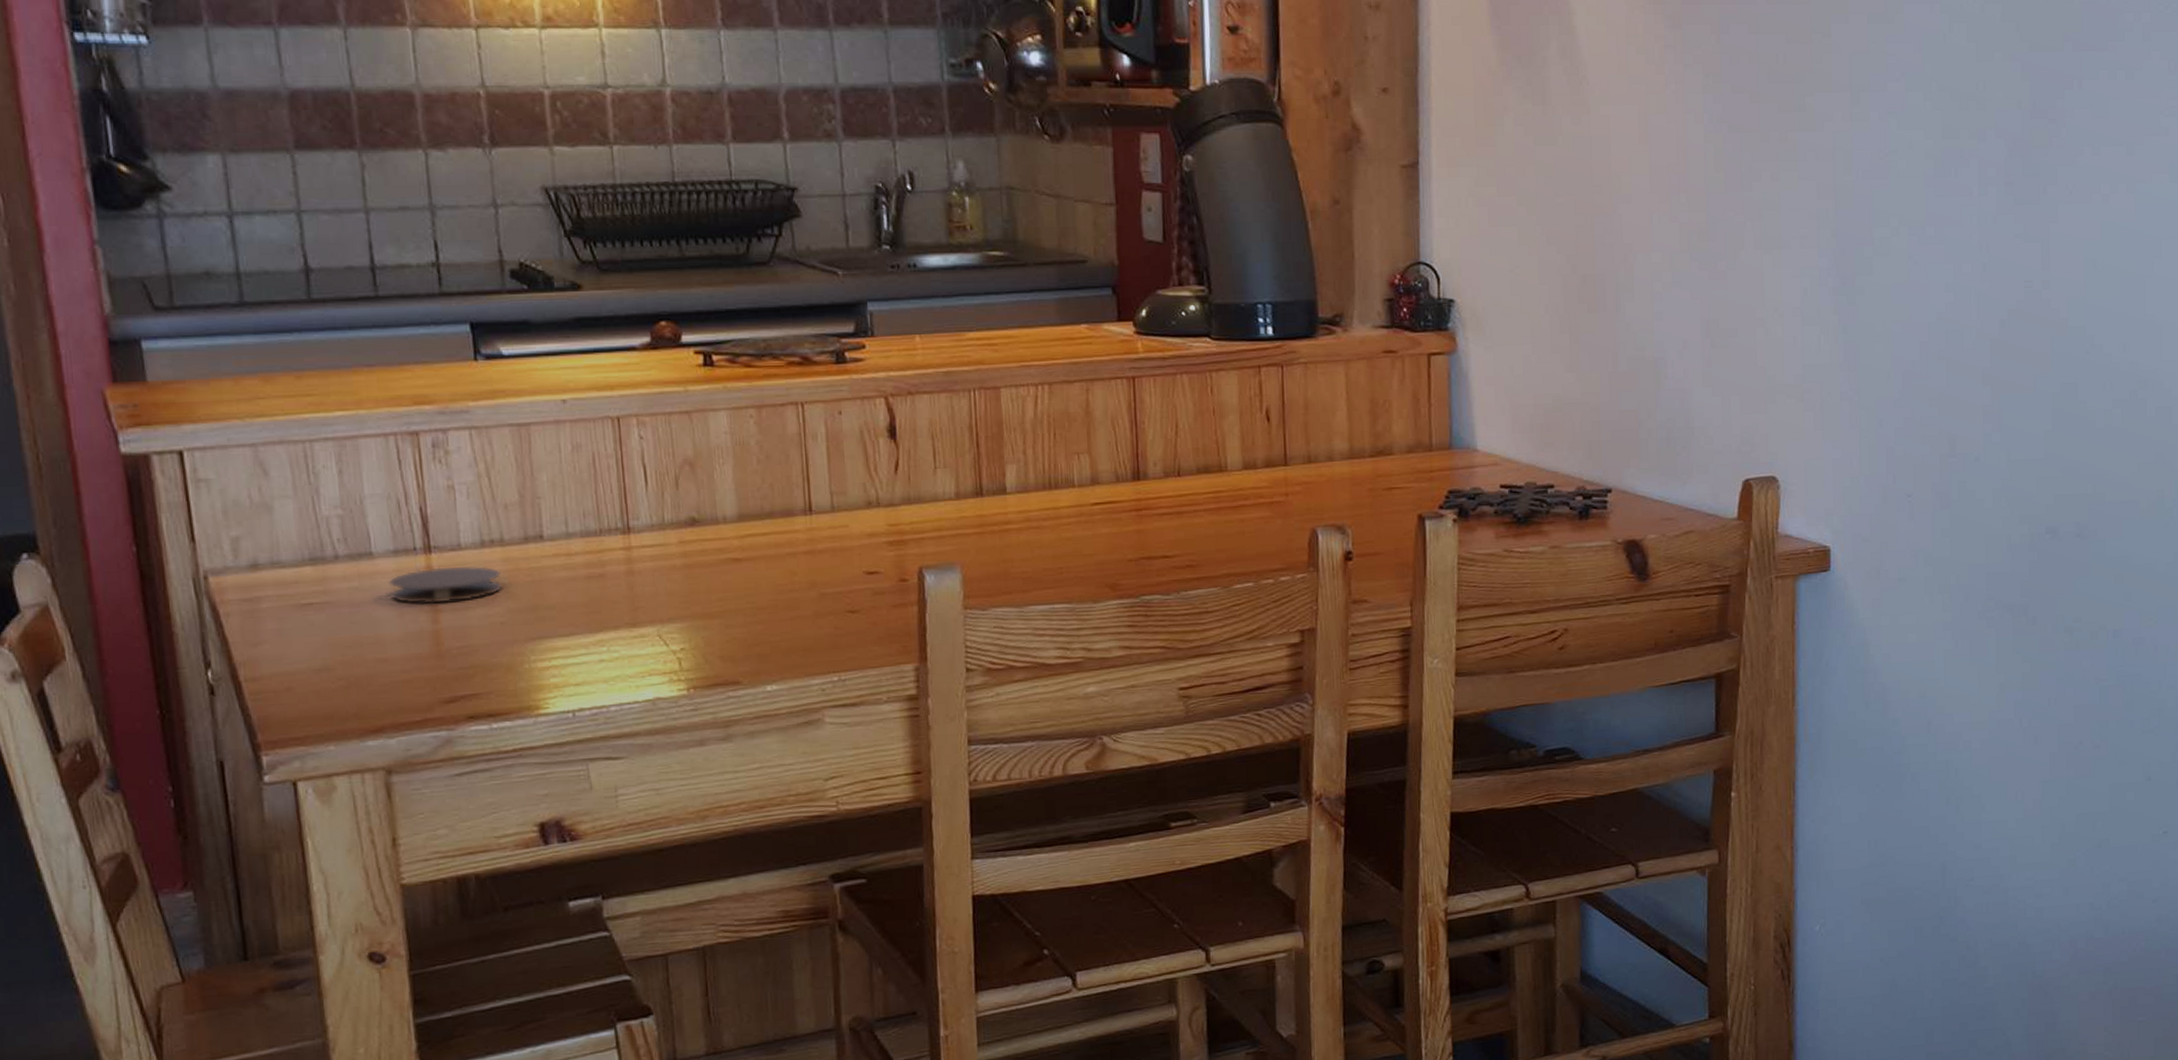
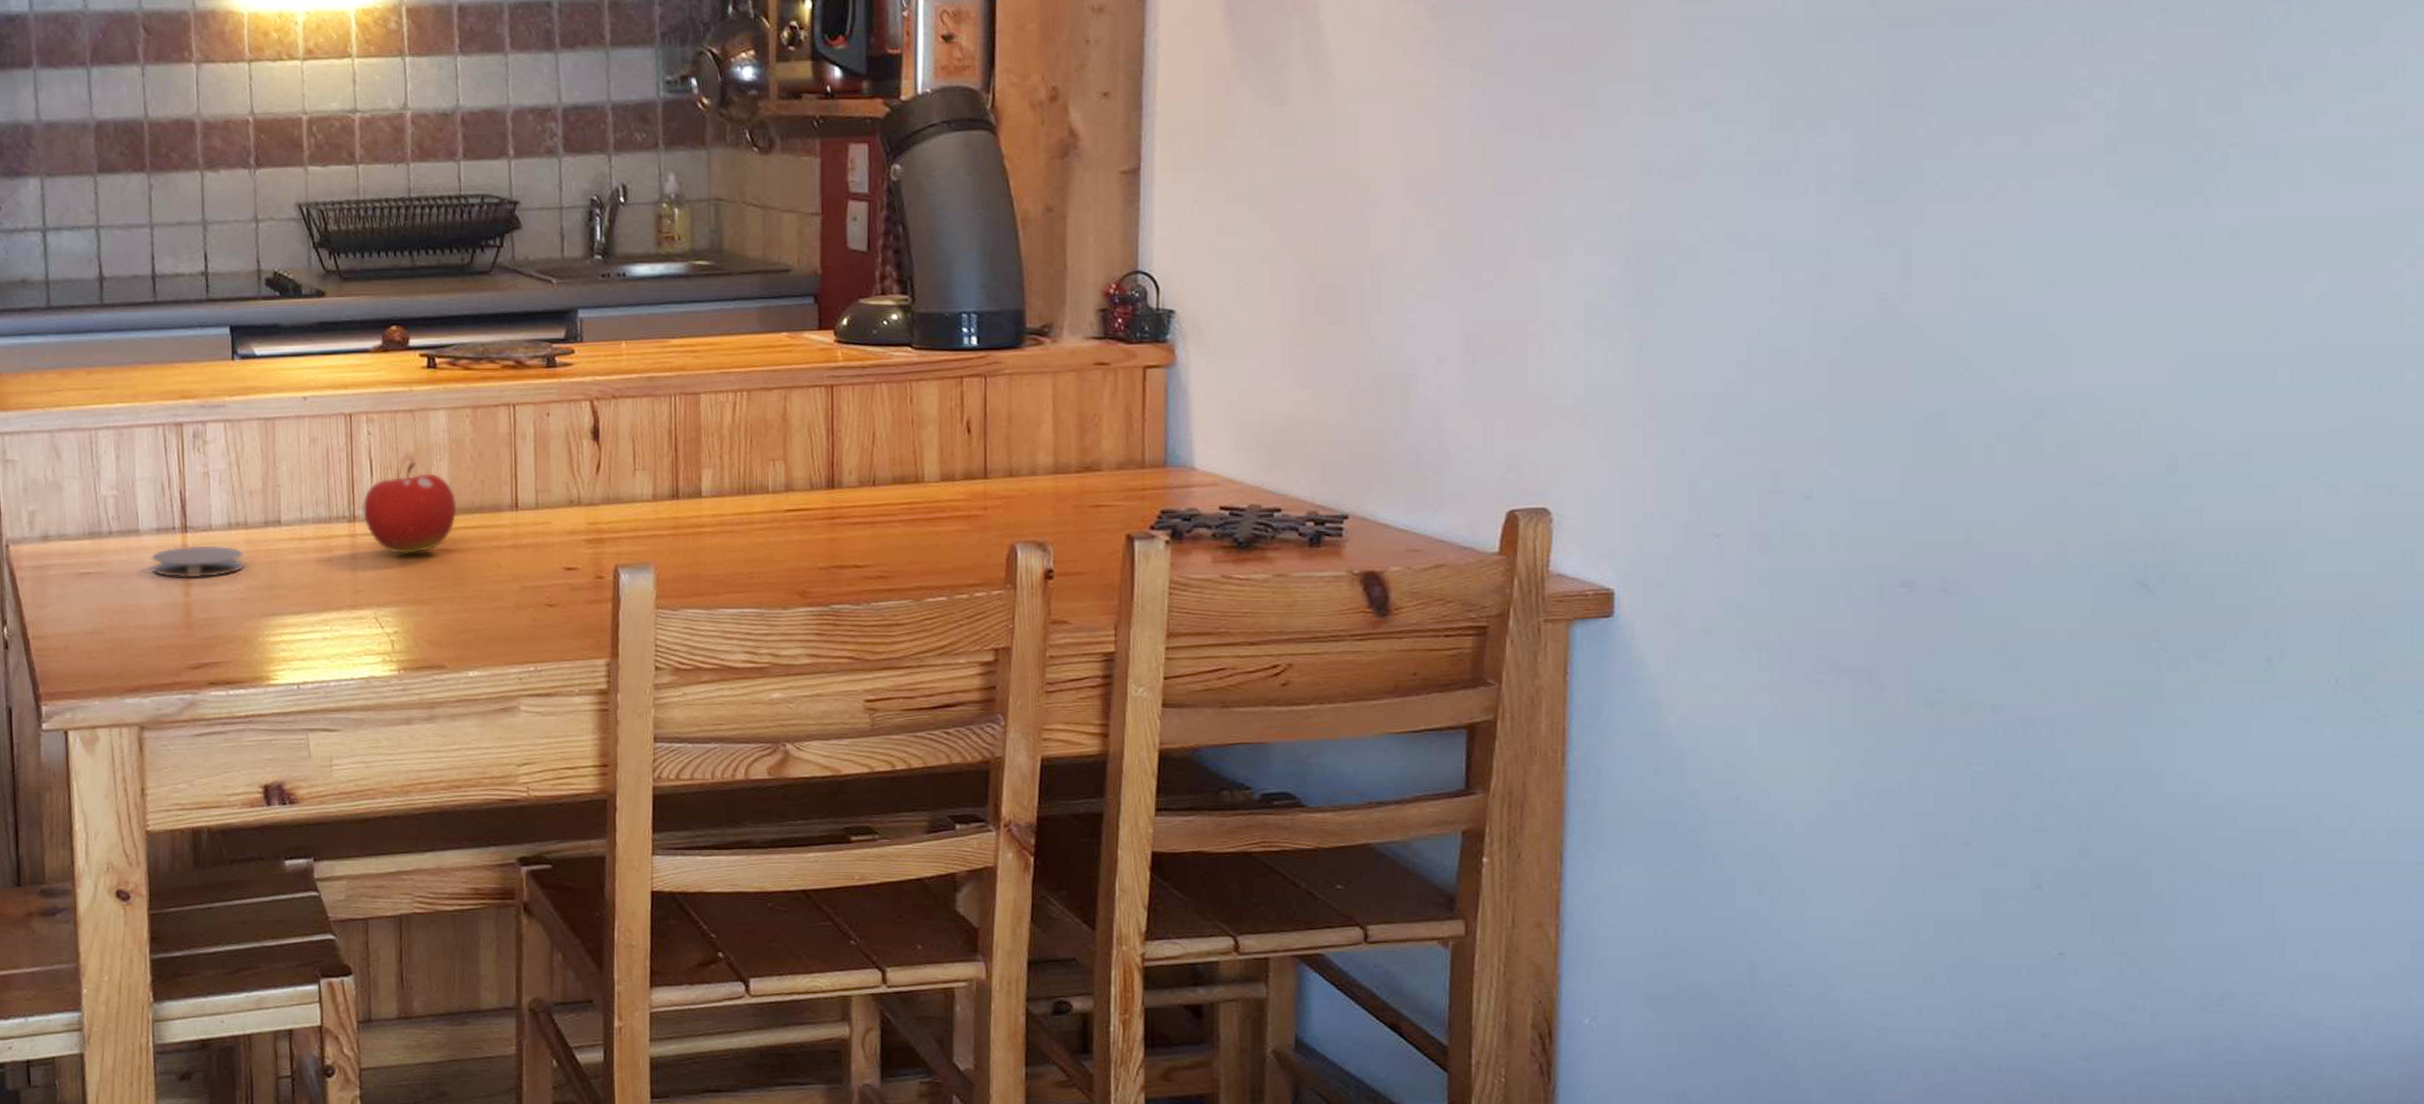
fruit: none [637,467,745,567] -> present [363,462,457,555]

